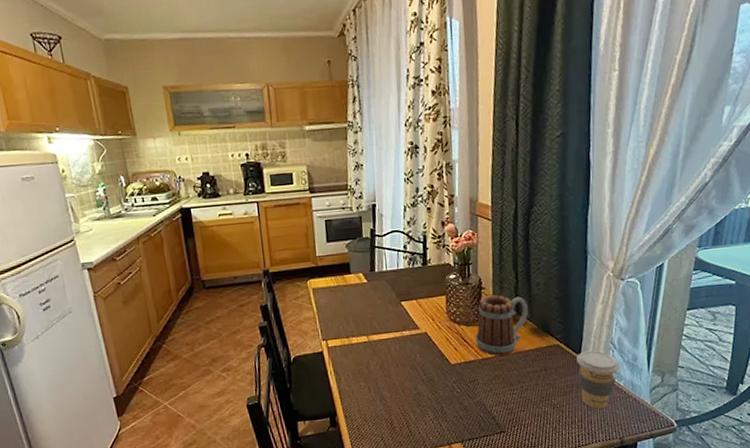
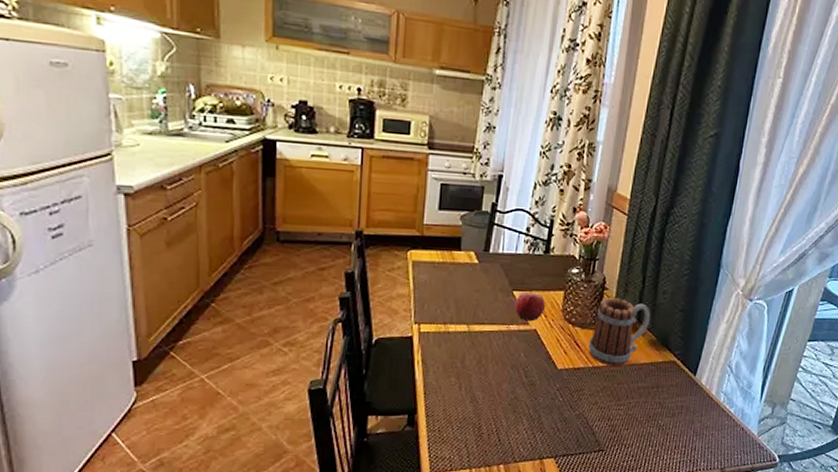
apple: none [403,300,432,326] -> present [514,291,546,322]
coffee cup: present [577,350,620,409] -> none [689,371,734,435]

